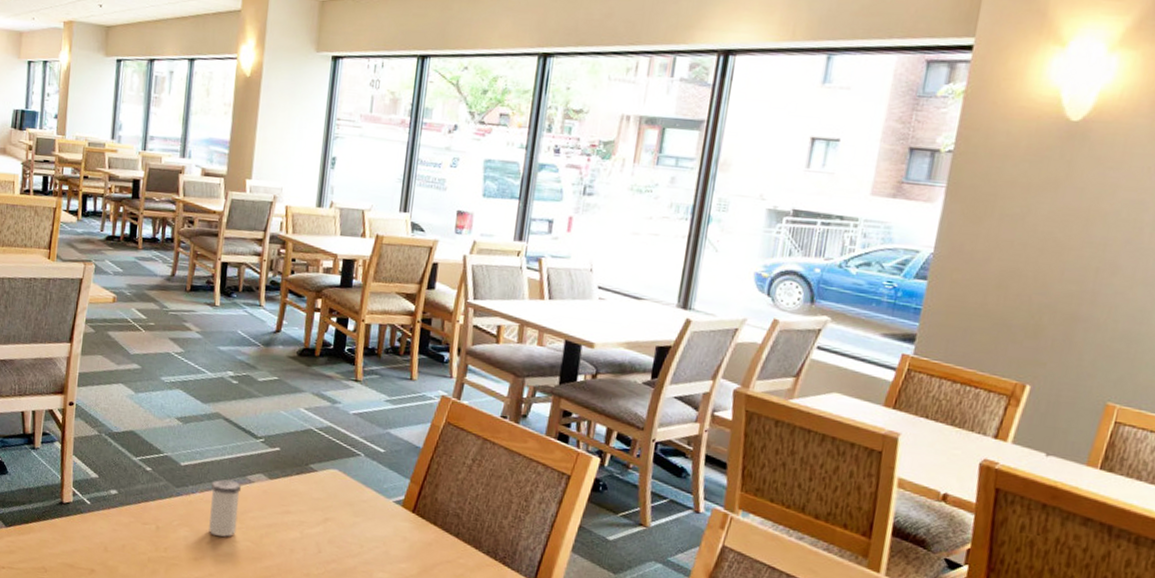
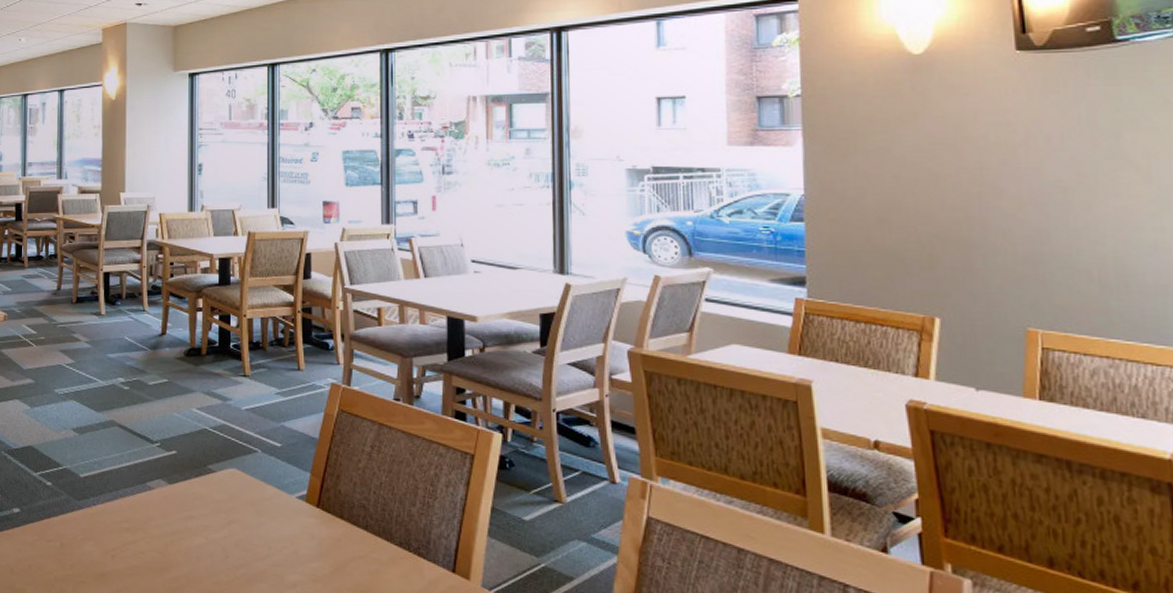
salt shaker: present [209,479,241,537] -> none [112,488,141,549]

